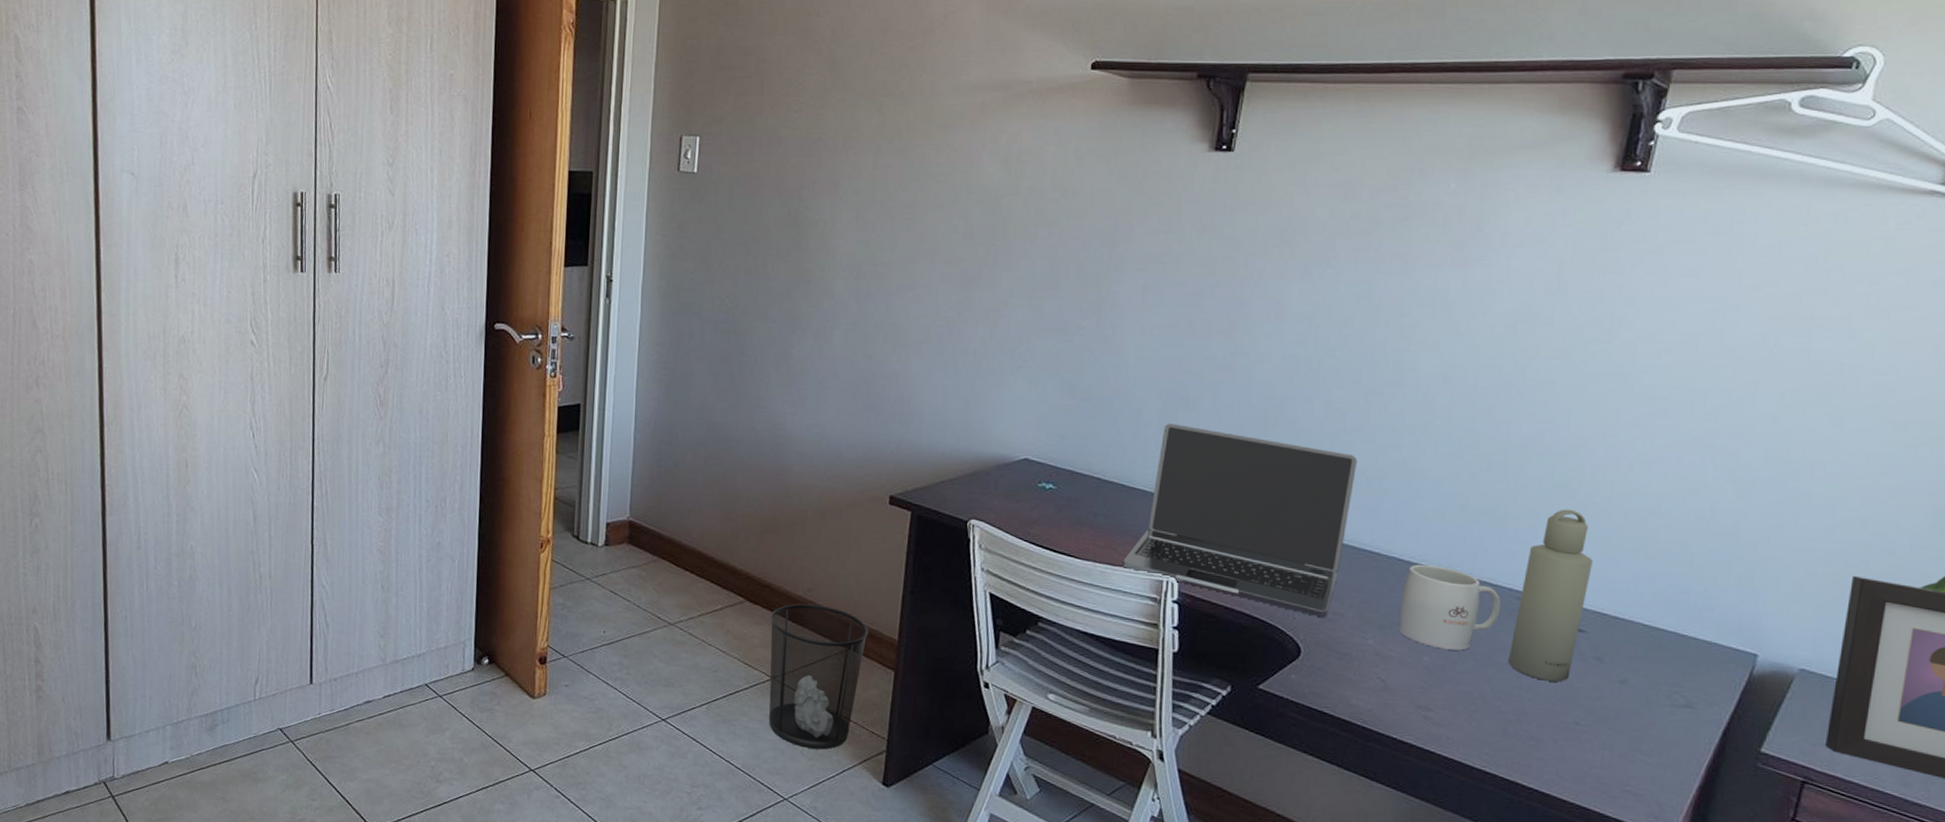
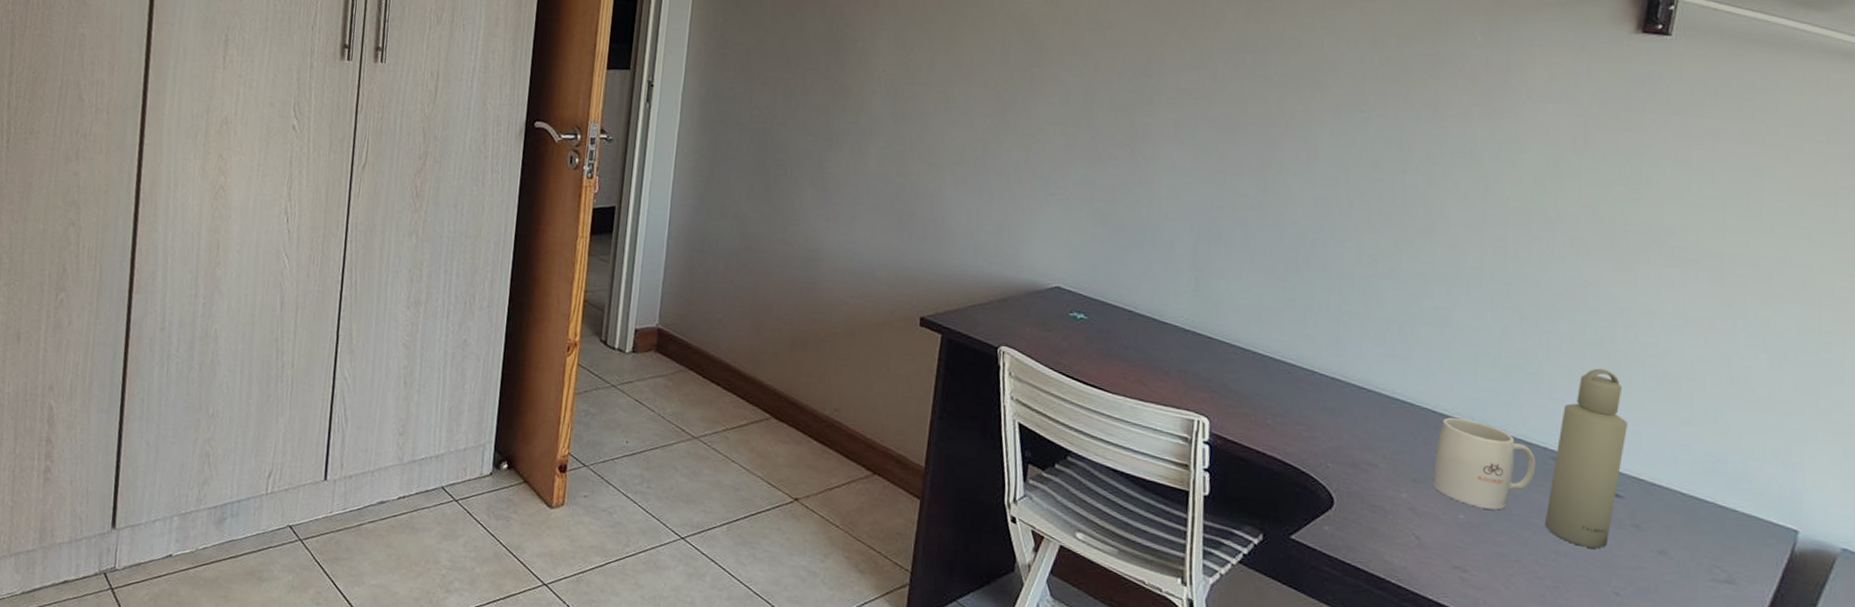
waste bin: present [768,603,868,750] -> none [790,423,895,579]
laptop: present [1123,423,1357,617] -> none [1154,258,1389,467]

